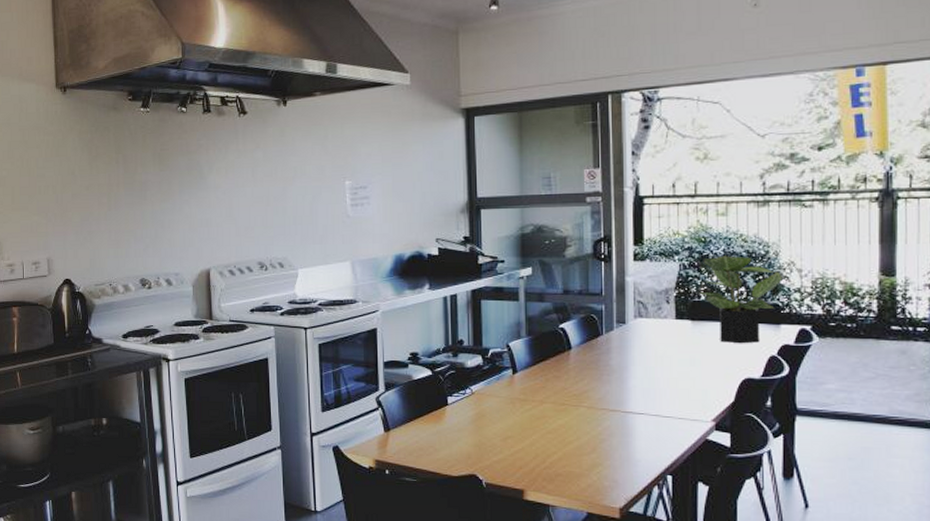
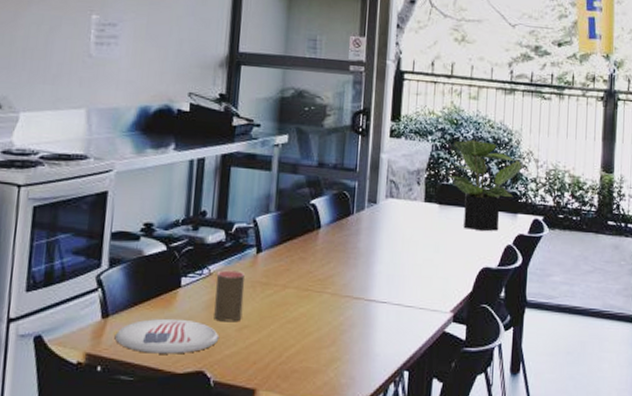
plate: none [397,431,487,461] -> present [114,318,220,354]
cup: none [478,389,505,434] -> present [214,270,245,322]

